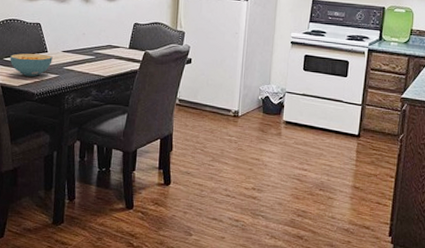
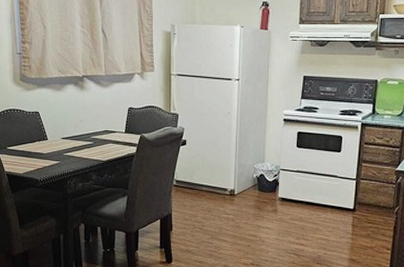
cereal bowl: present [10,53,53,76] -> none [13,142,53,163]

